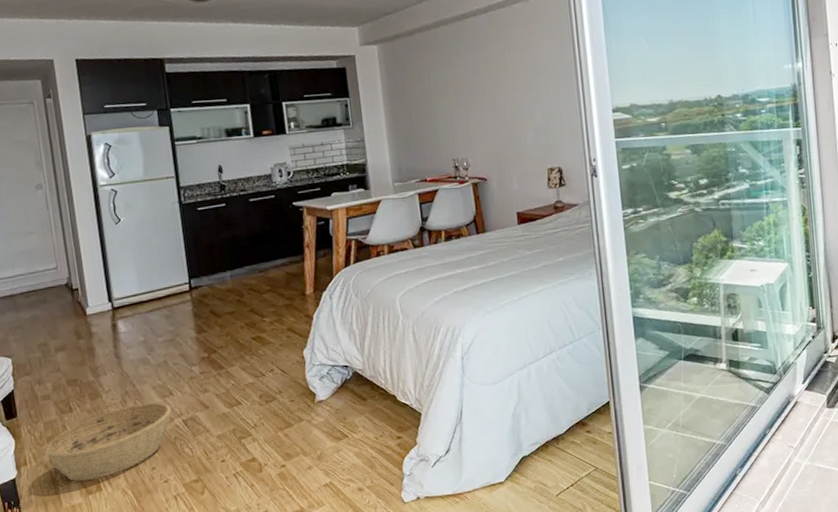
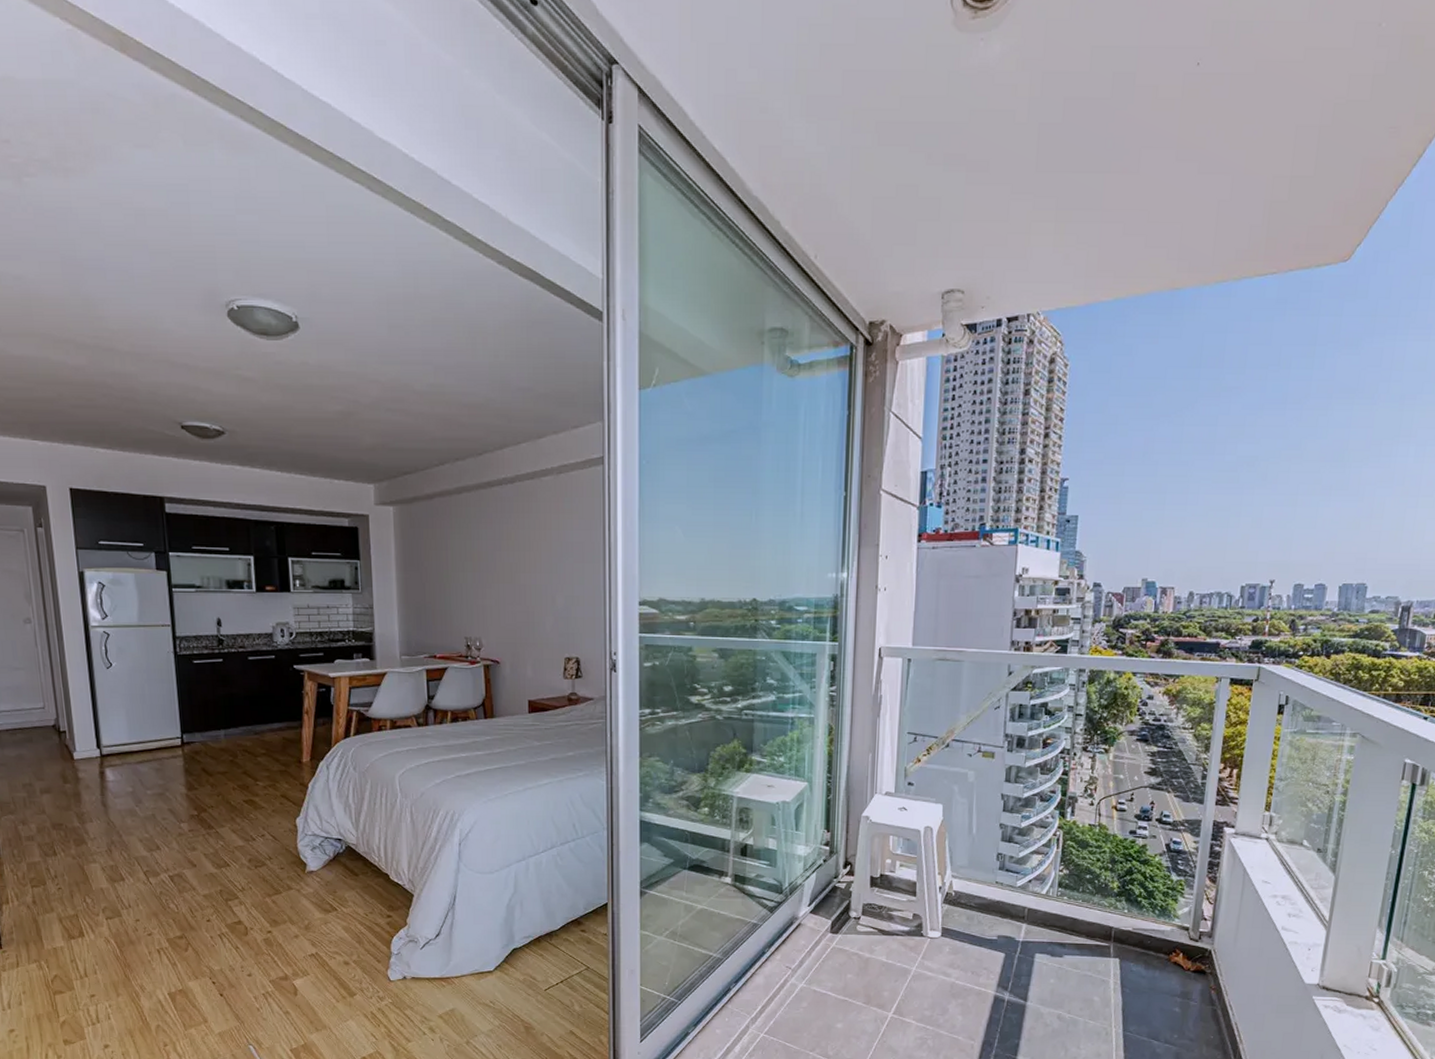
basket: present [45,402,172,482] -> none [28,855,158,926]

